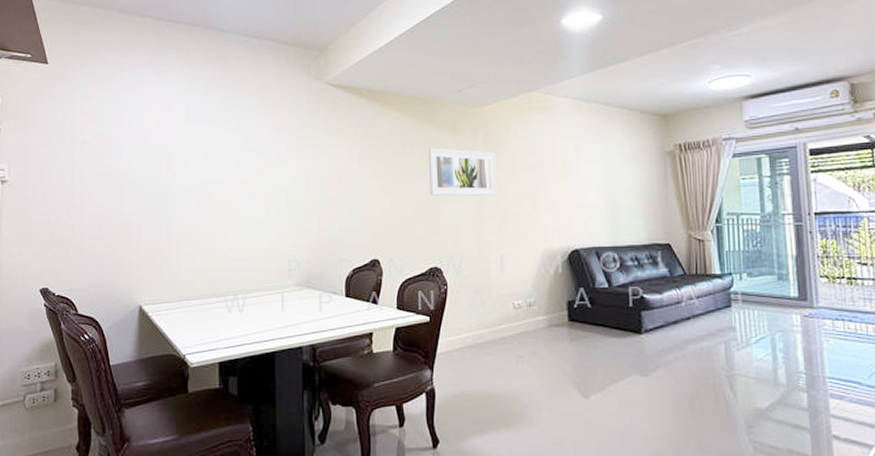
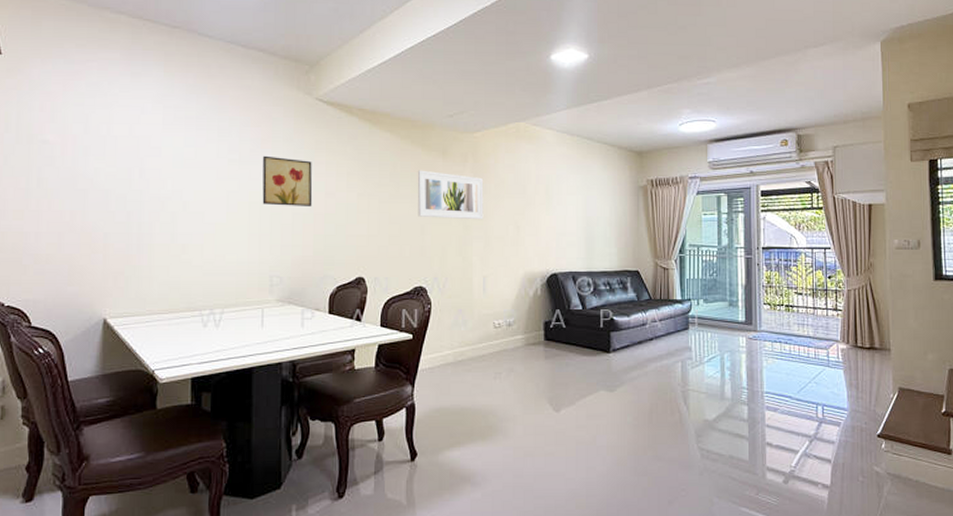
wall art: none [278,142,326,191] -> present [262,155,313,206]

